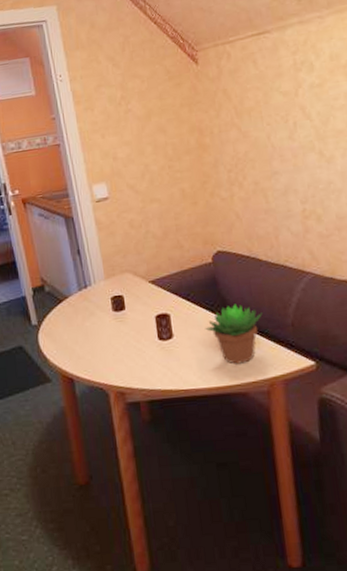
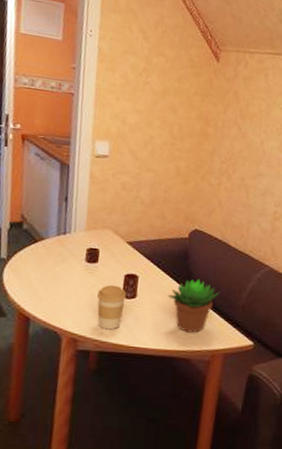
coffee cup: none [132,328,164,377] -> present [96,284,126,330]

